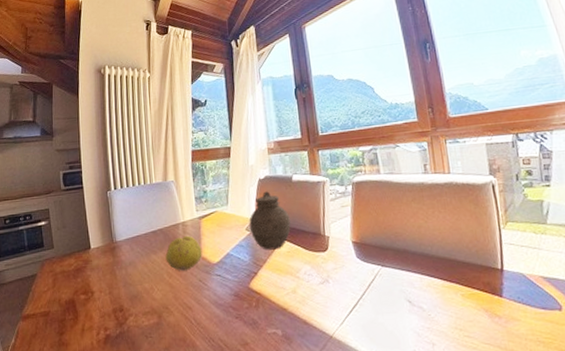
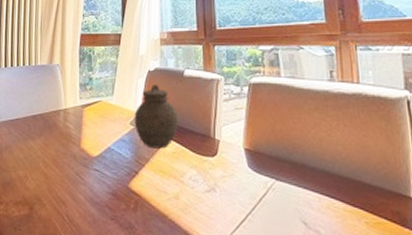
fruit: present [165,235,202,271] -> none [43,123,82,161]

